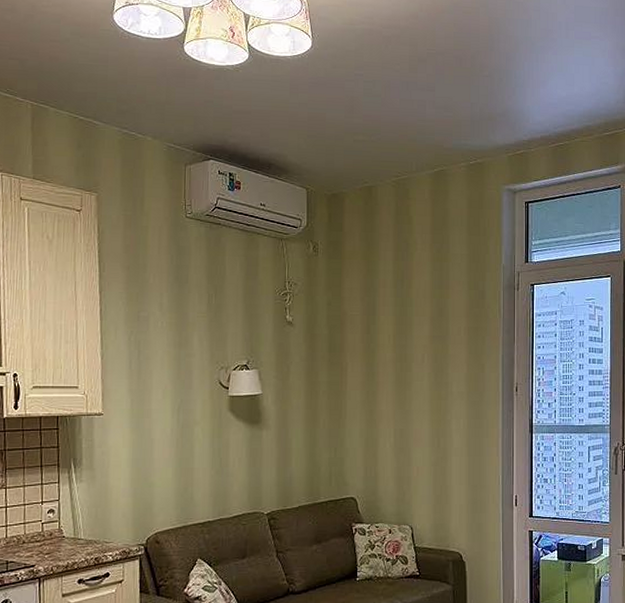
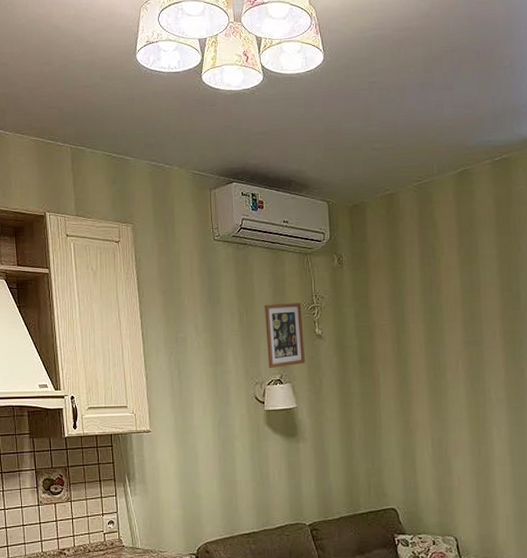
picture frame: none [235,287,274,354] -> present [265,303,305,369]

